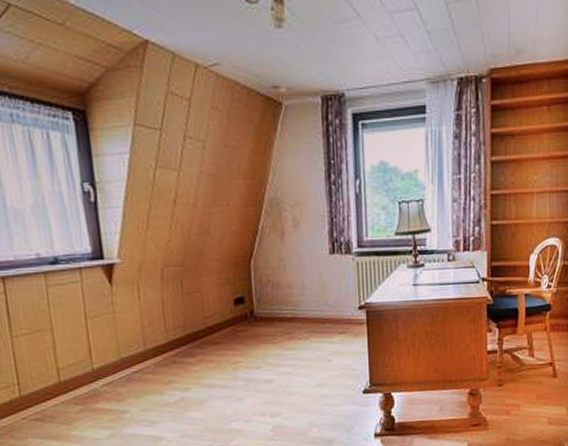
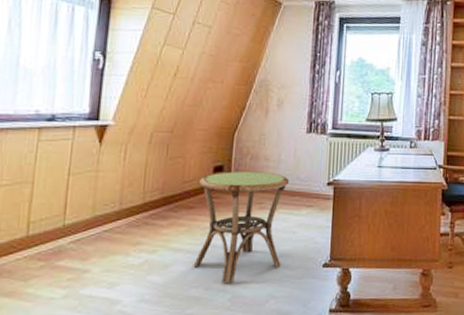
side table: none [221,300,319,416] -> present [193,171,290,284]

